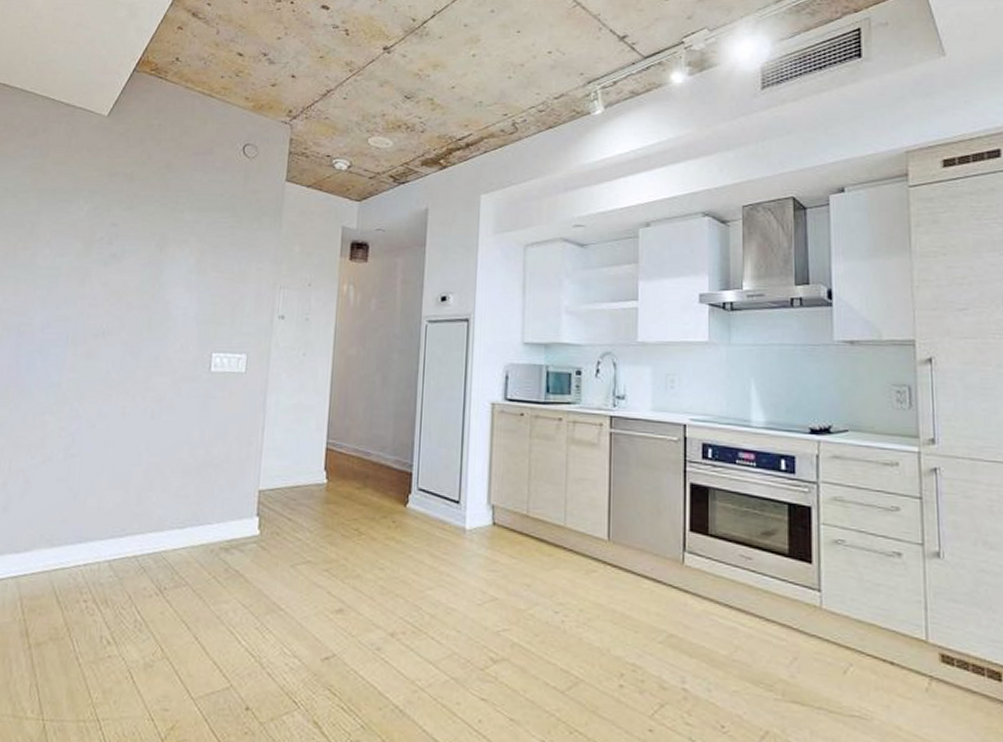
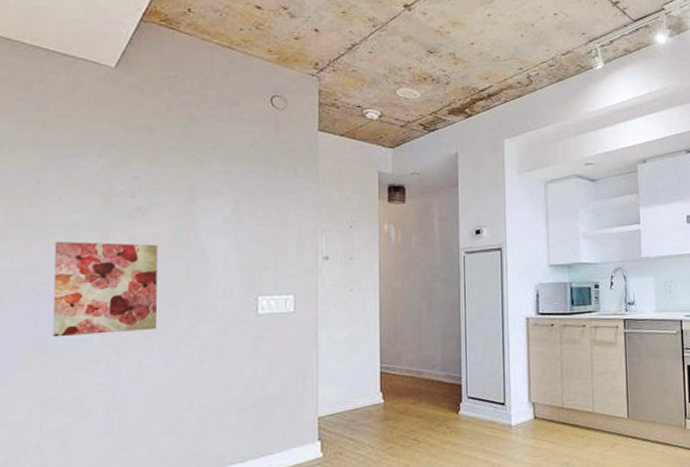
wall art: none [29,283,126,379] -> present [53,241,158,337]

